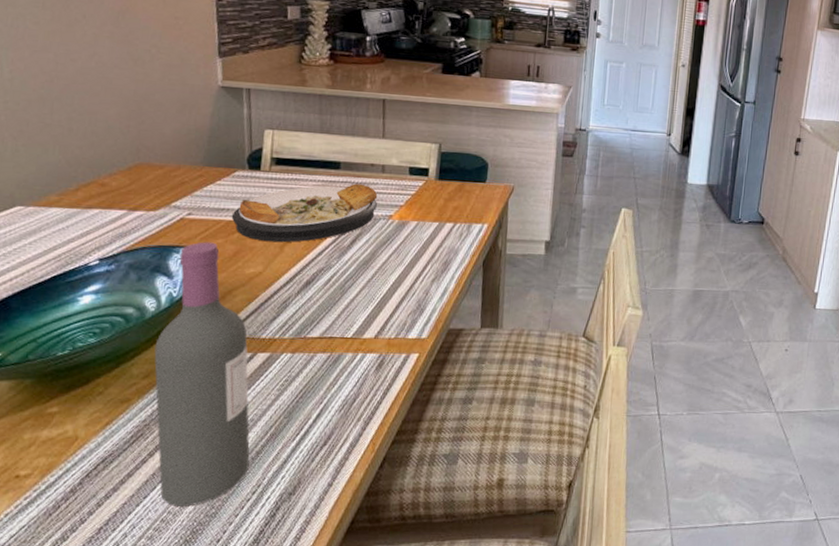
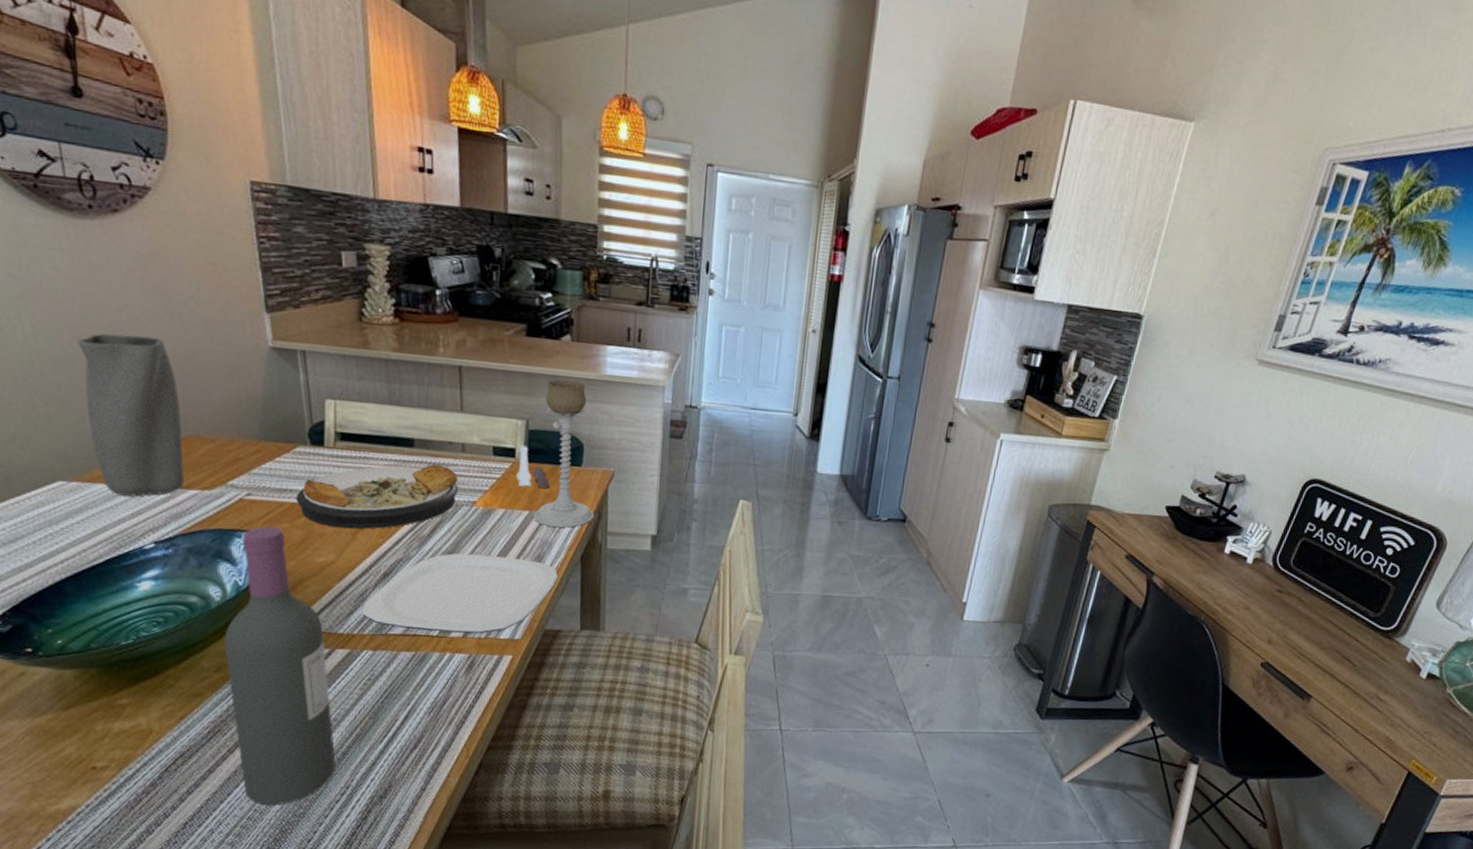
vase: none [49,77,136,219] -> present [77,333,184,497]
plate: none [284,261,463,335] -> present [362,553,558,634]
salt and pepper shaker set: none [428,166,458,203] -> present [516,445,551,489]
candle holder: none [442,108,497,237] -> present [533,379,595,528]

